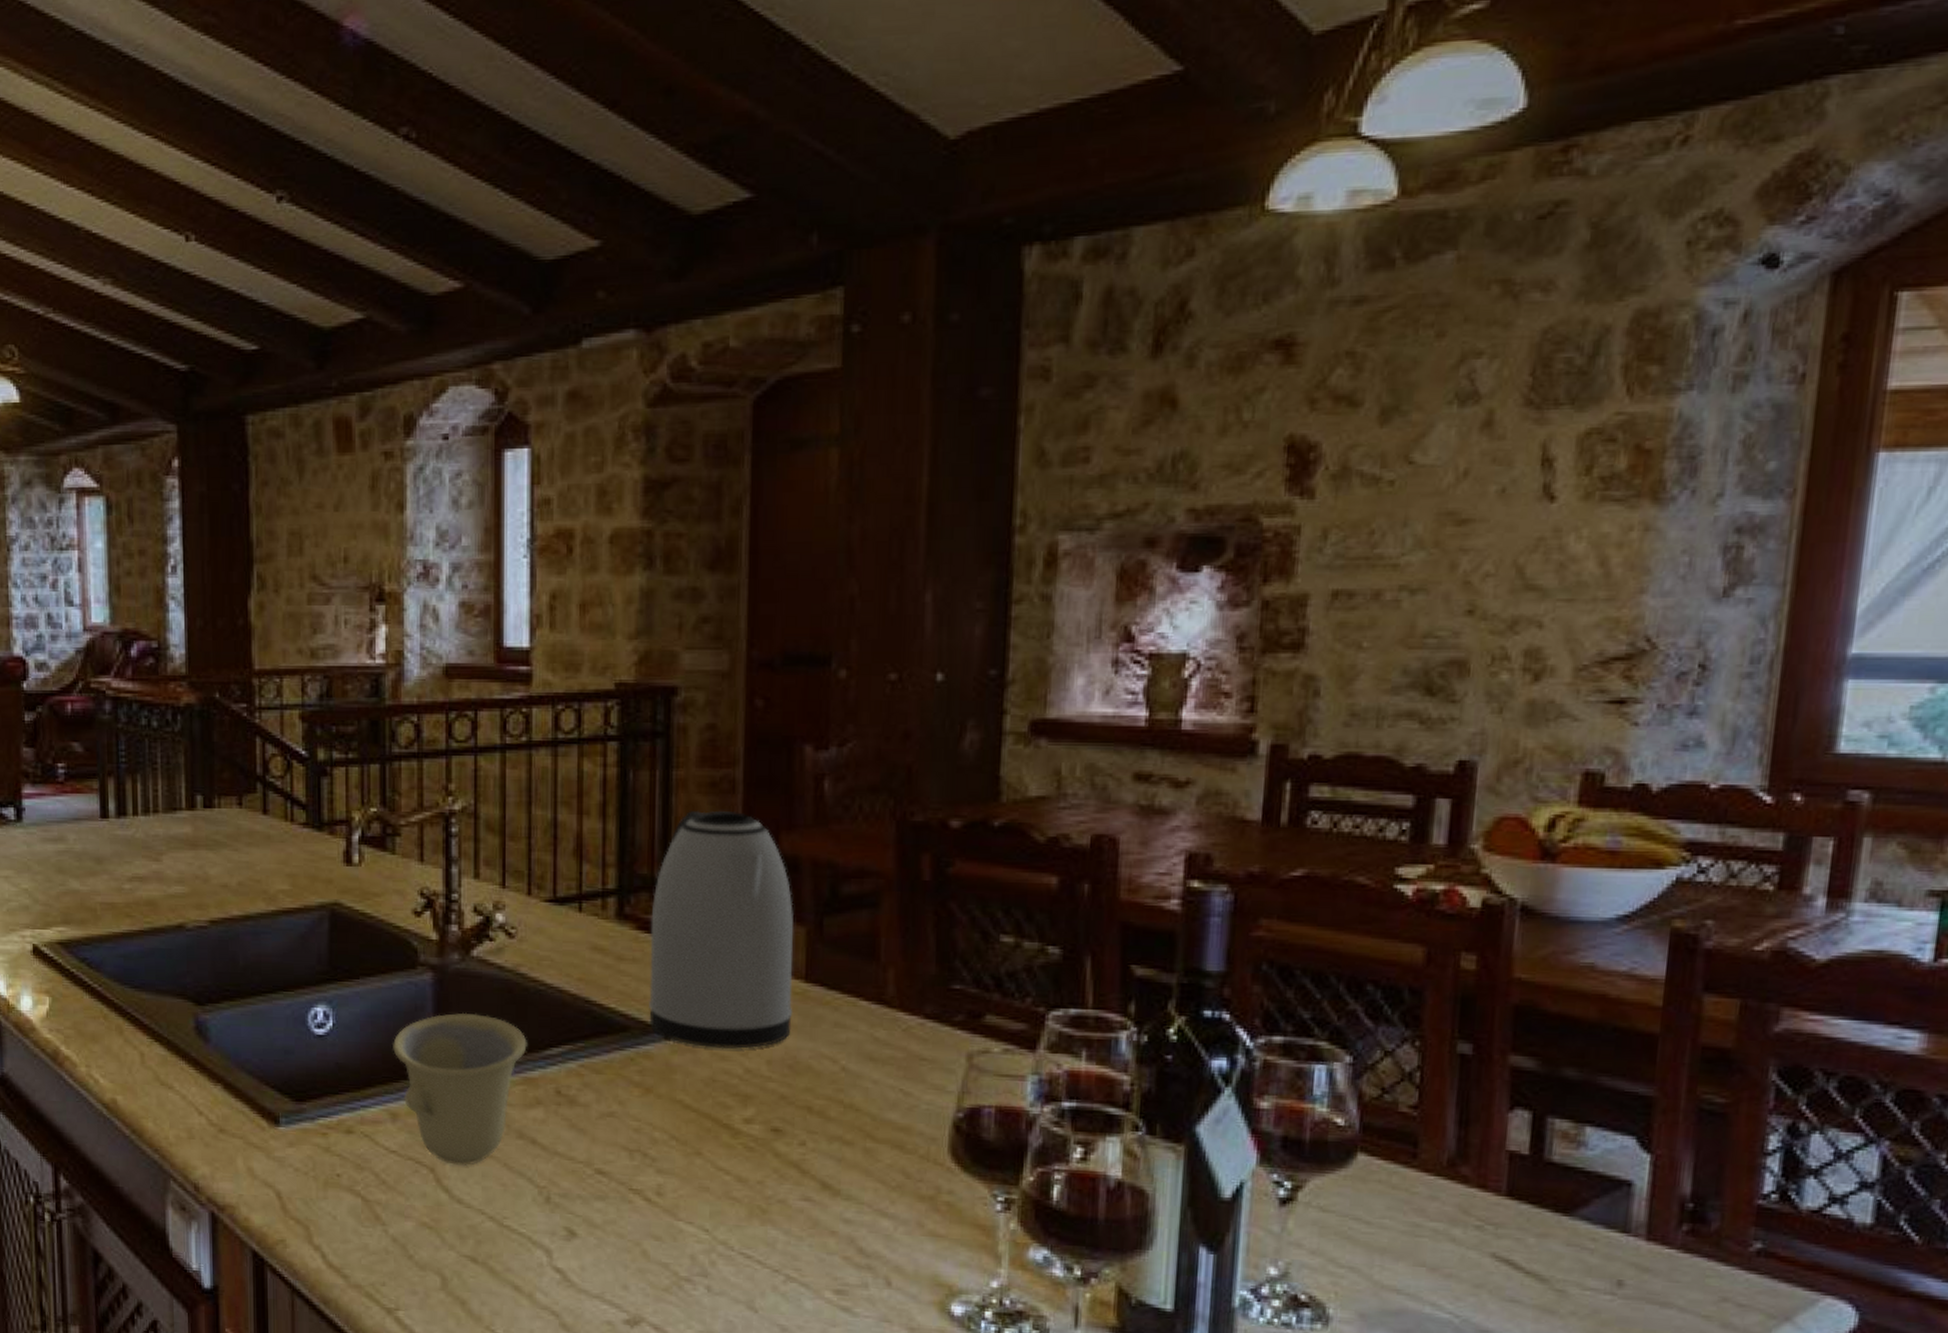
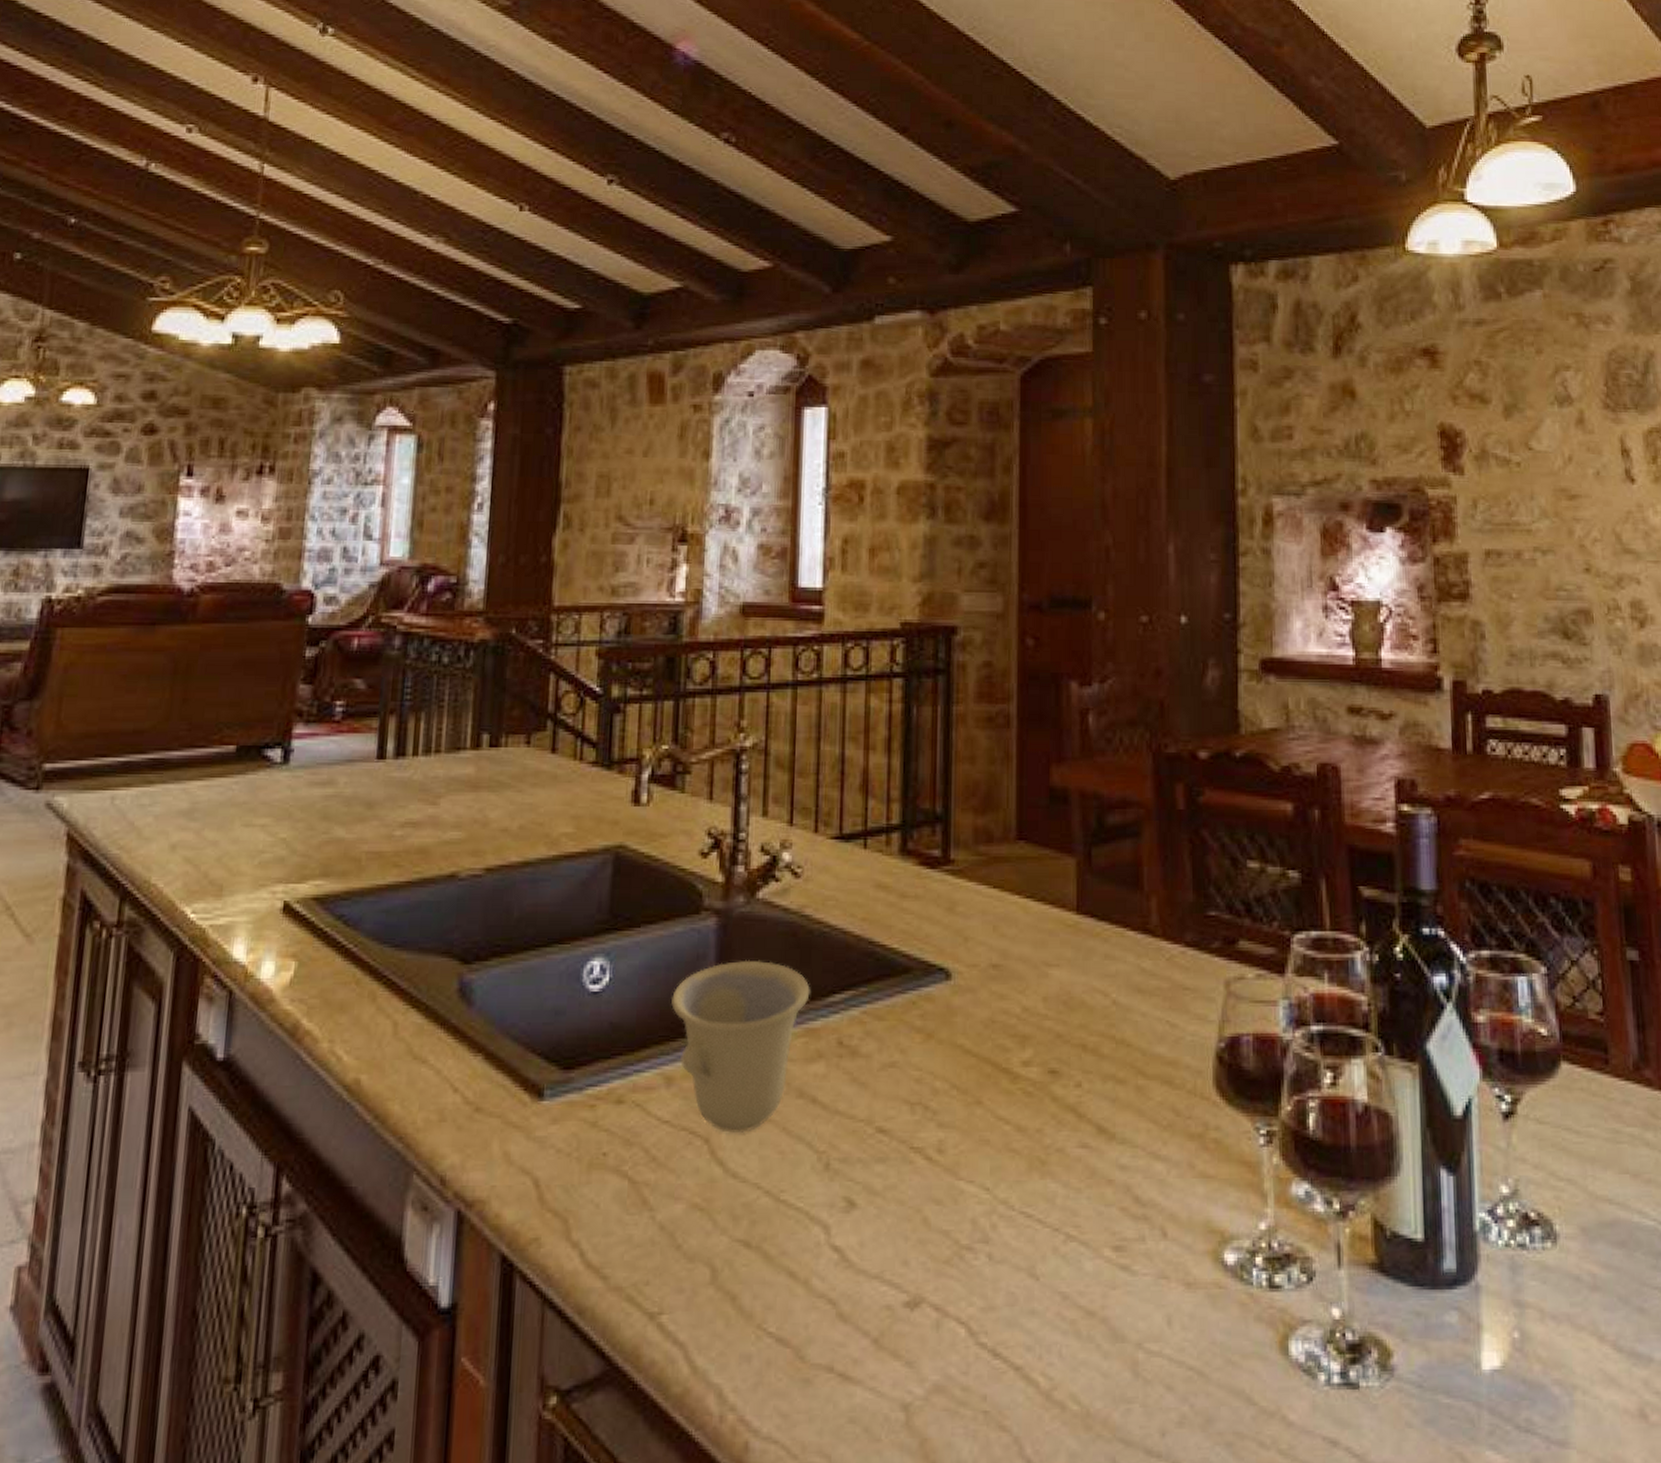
kettle: present [649,809,794,1049] -> none [930,744,1065,988]

